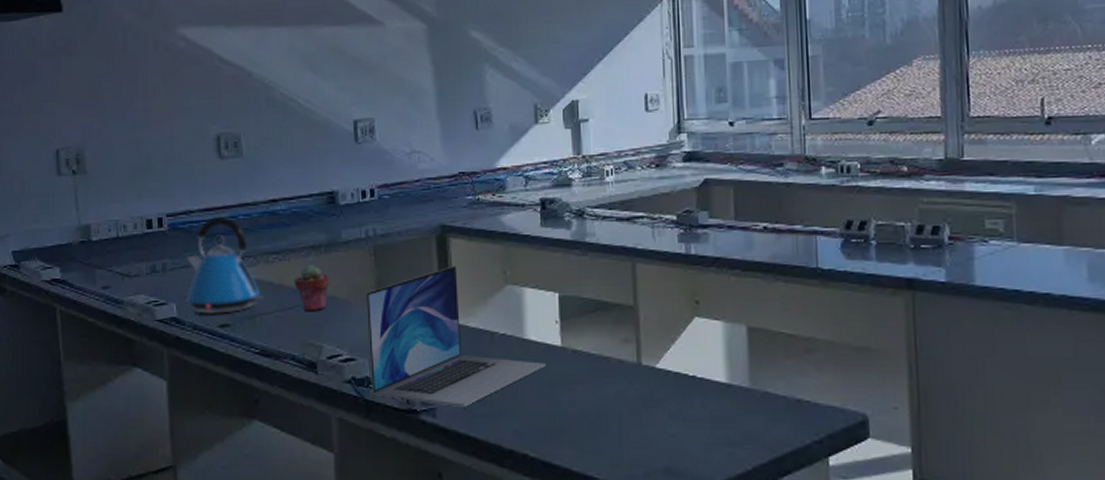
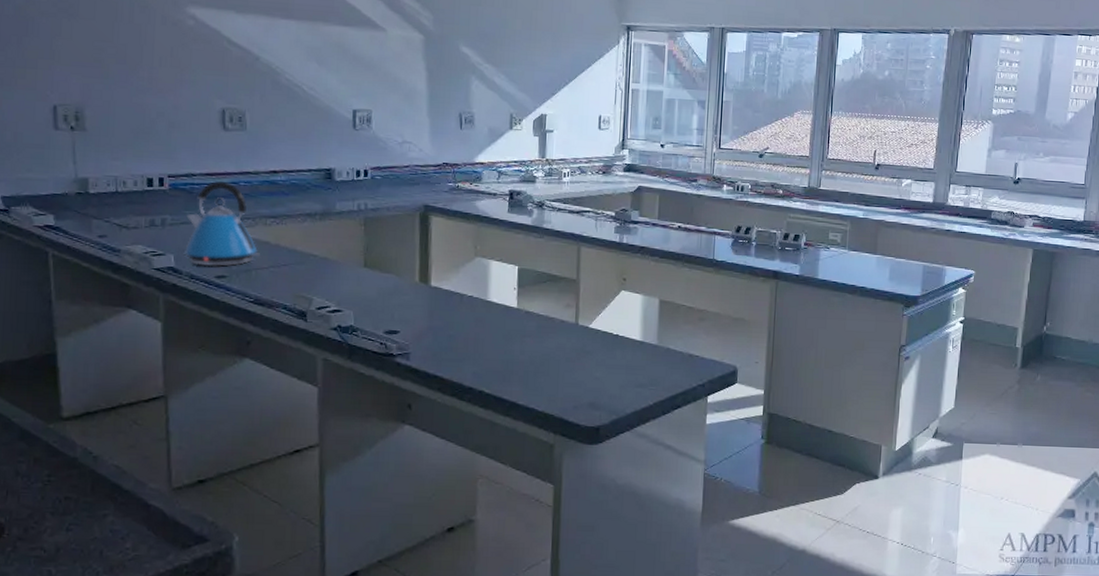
potted succulent: present [295,265,329,312] -> none [290,229,322,269]
laptop: present [365,266,546,407] -> none [354,239,503,353]

